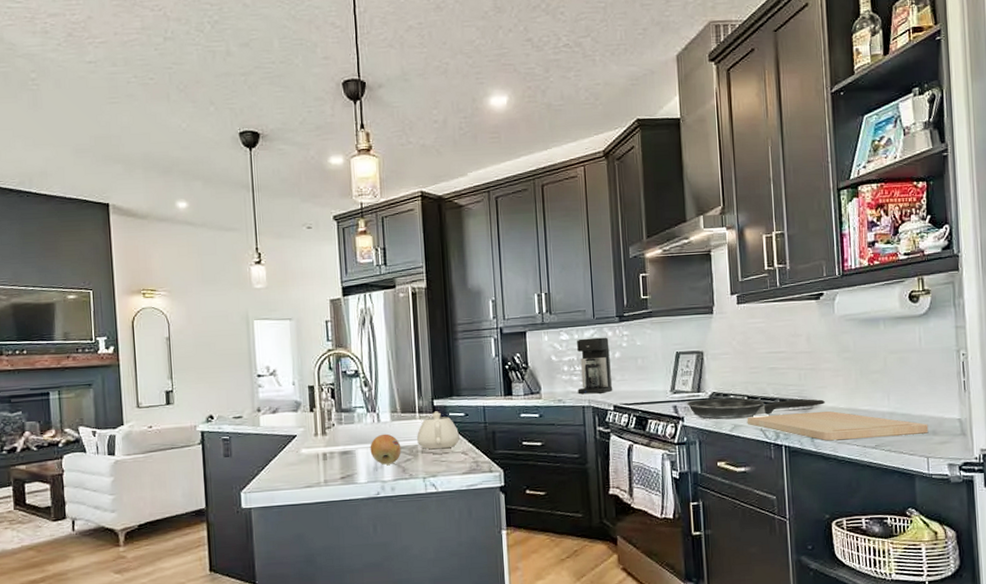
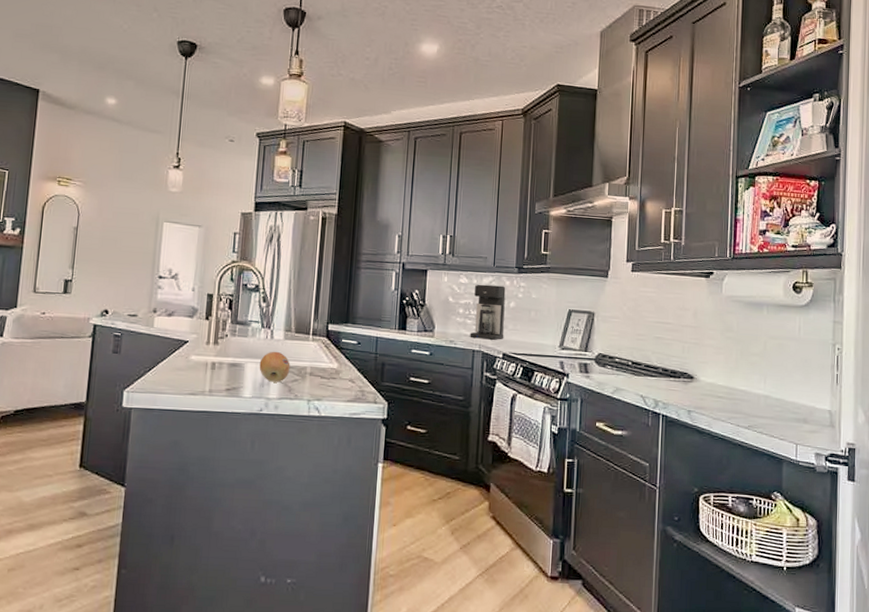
teapot: present [416,411,460,450] -> none [306,336,350,374]
frying pan: present [687,398,825,420] -> none [573,358,705,383]
cutting board: present [746,411,929,441] -> none [628,382,800,421]

